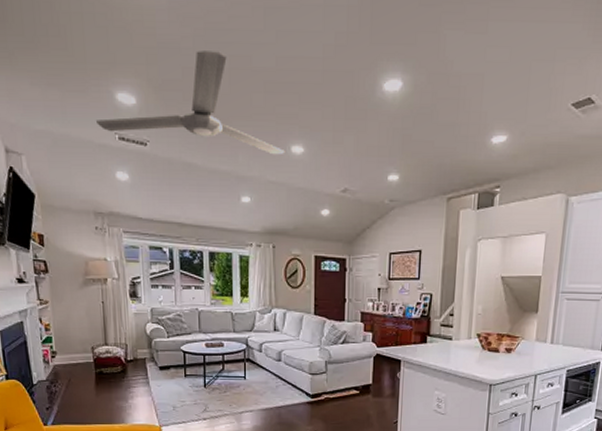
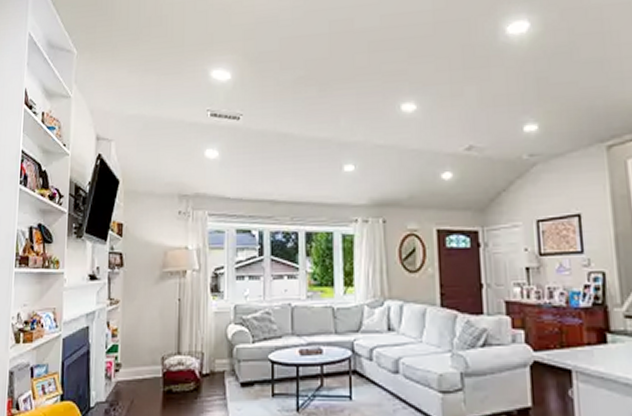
ceiling fan: present [96,51,285,155] -> none [189,18,394,116]

